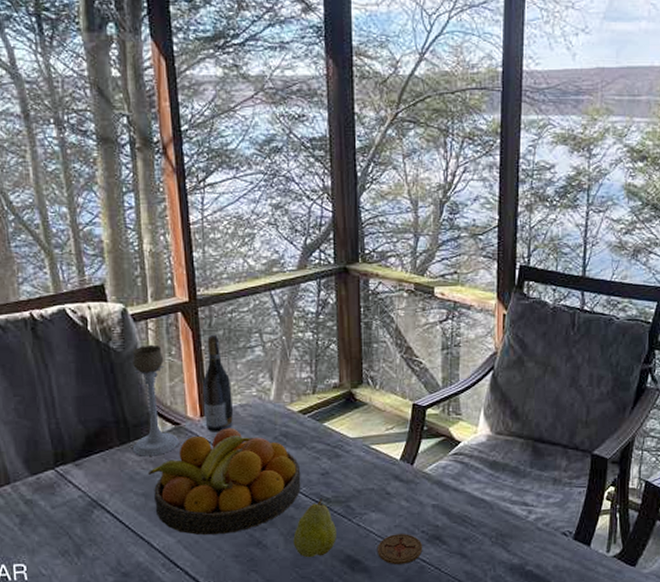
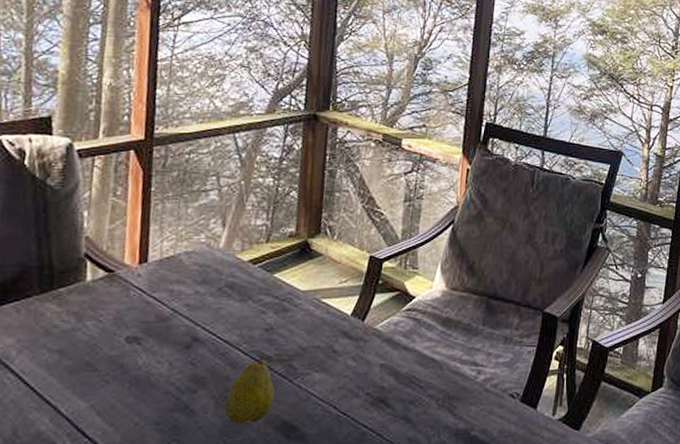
candle holder: present [132,344,180,456] -> none [53,183,111,307]
fruit bowl: present [147,428,301,536] -> none [67,277,243,399]
wine bottle: present [202,334,234,432] -> none [143,175,179,281]
coaster: present [377,534,423,564] -> none [316,396,367,431]

